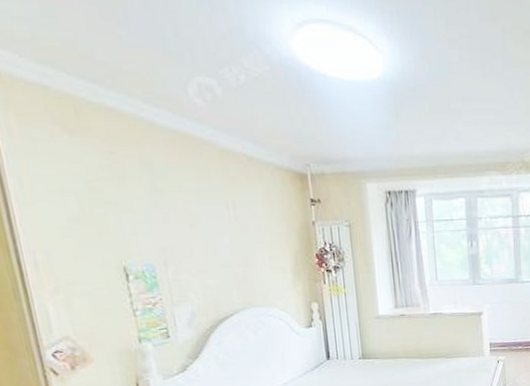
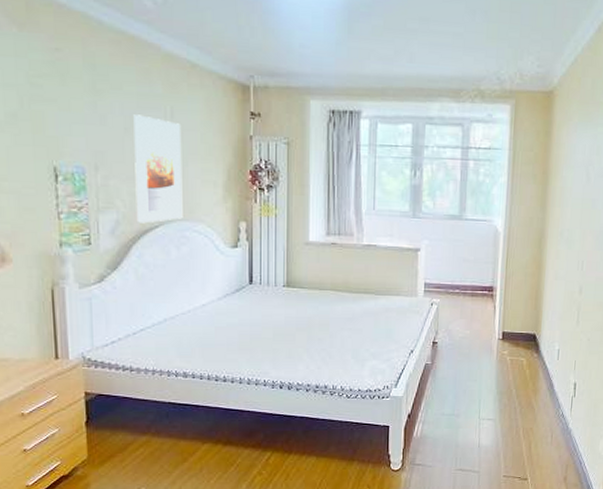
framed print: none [196,210,256,313] -> present [133,114,183,224]

